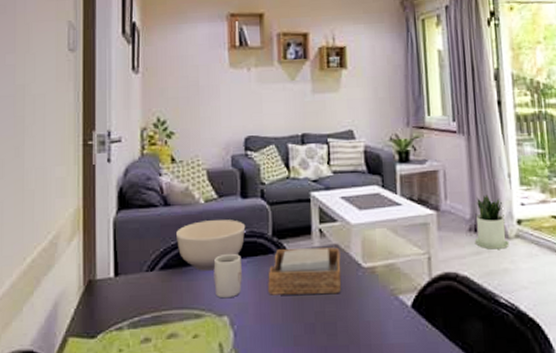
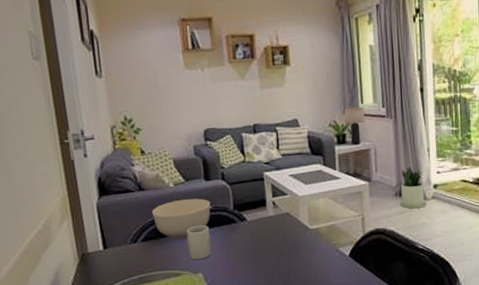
napkin holder: present [268,247,342,295] -> none [232,215,293,255]
table lamp: none [407,119,432,164] -> present [344,106,365,145]

